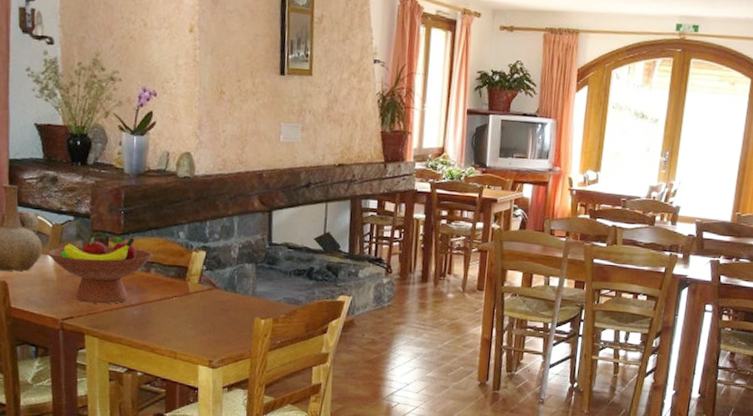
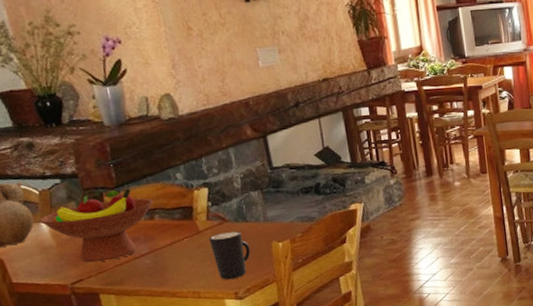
mug: none [196,298,233,347] -> present [209,231,251,280]

